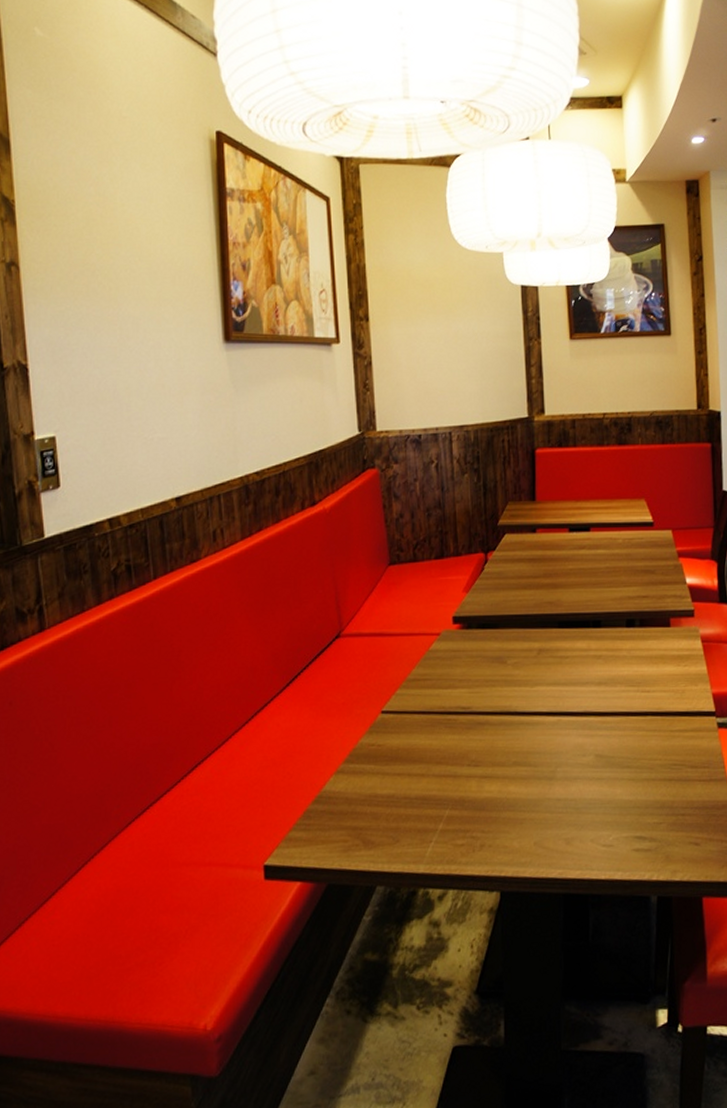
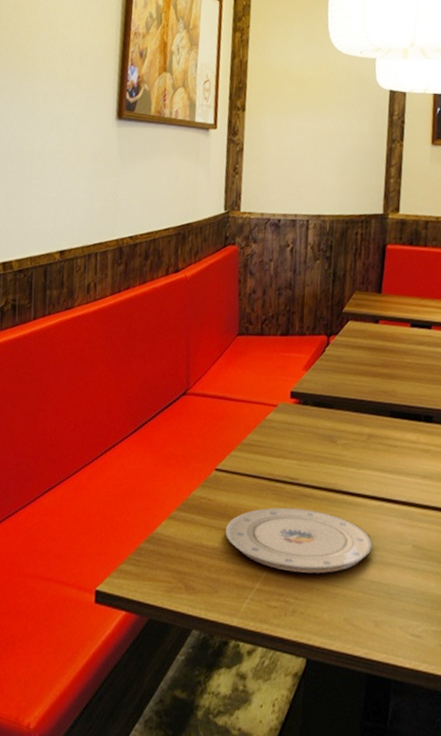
plate: none [399,737,555,805] -> present [225,507,373,574]

